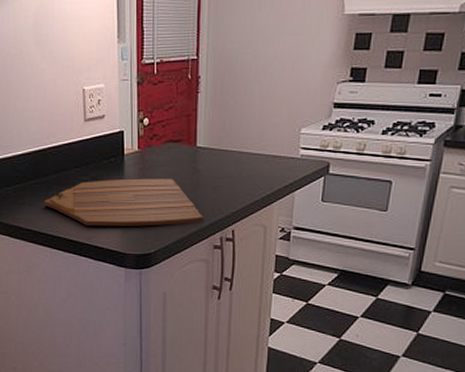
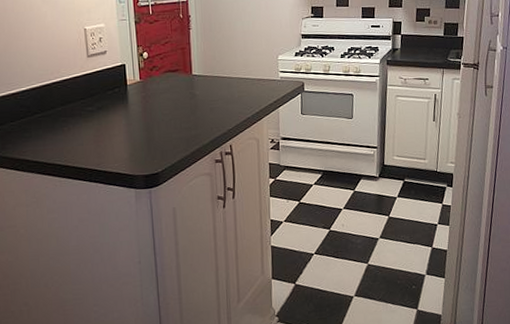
cutting board: present [43,178,204,226] -> none [50,103,204,153]

